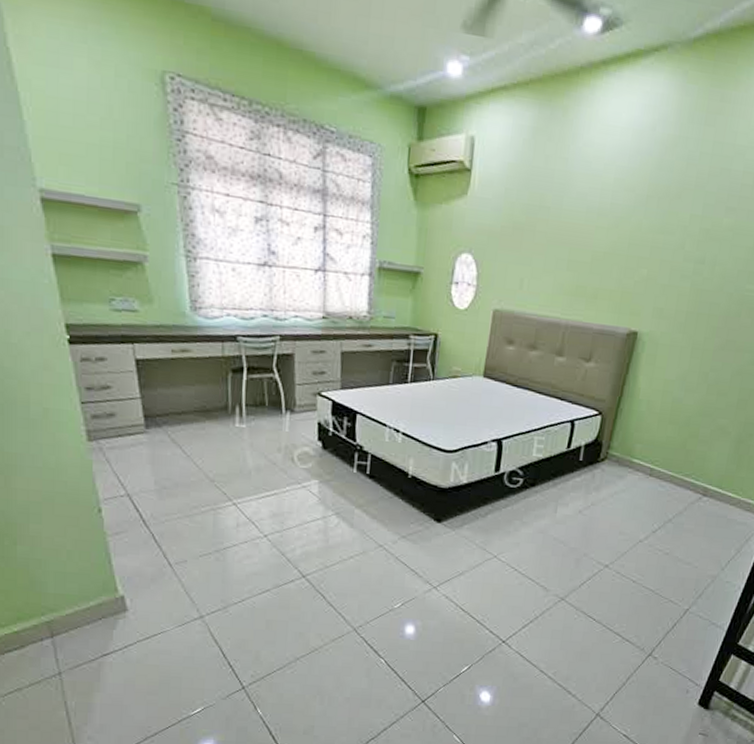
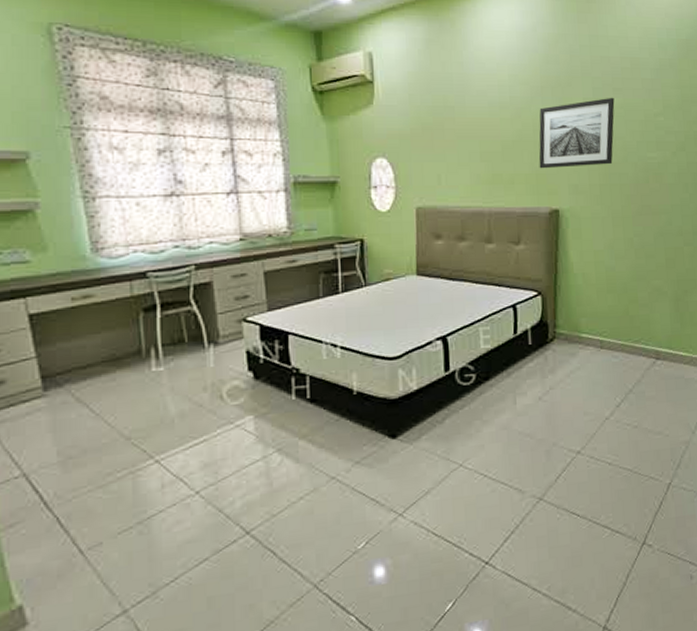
wall art: none [626,216,725,292] -> present [538,97,615,169]

